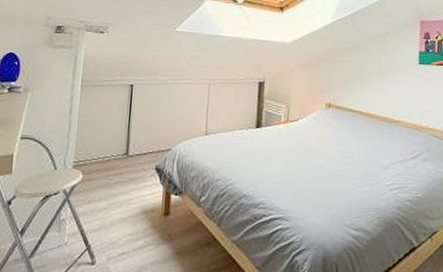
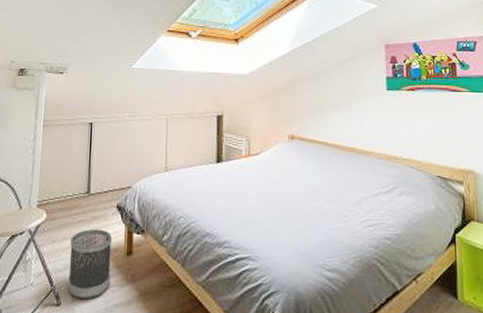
wastebasket: none [103,190,150,258] -> present [68,229,113,300]

